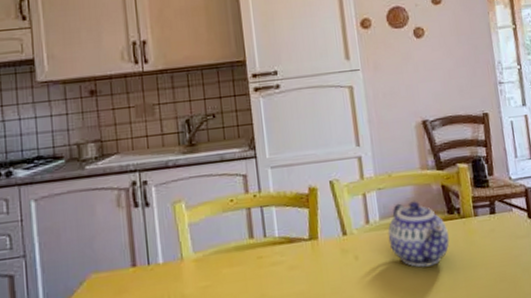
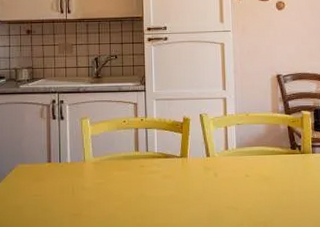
teapot: present [387,201,450,267] -> none [242,136,290,188]

